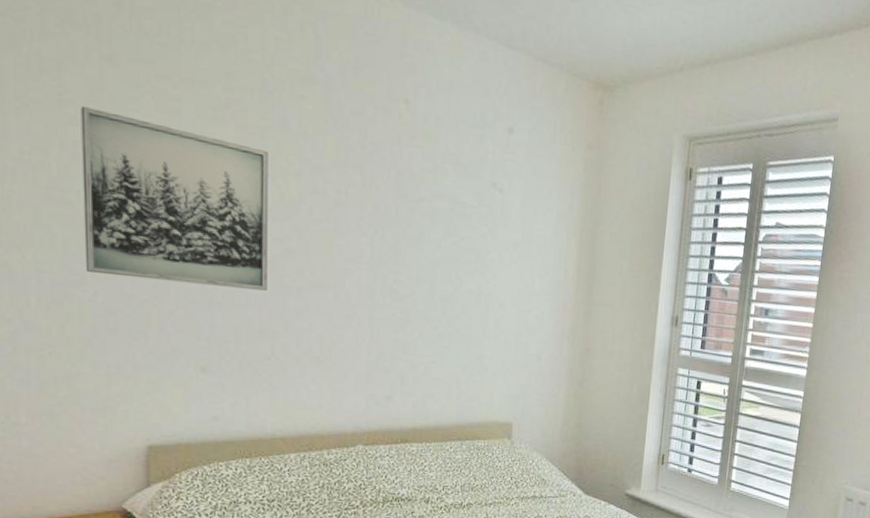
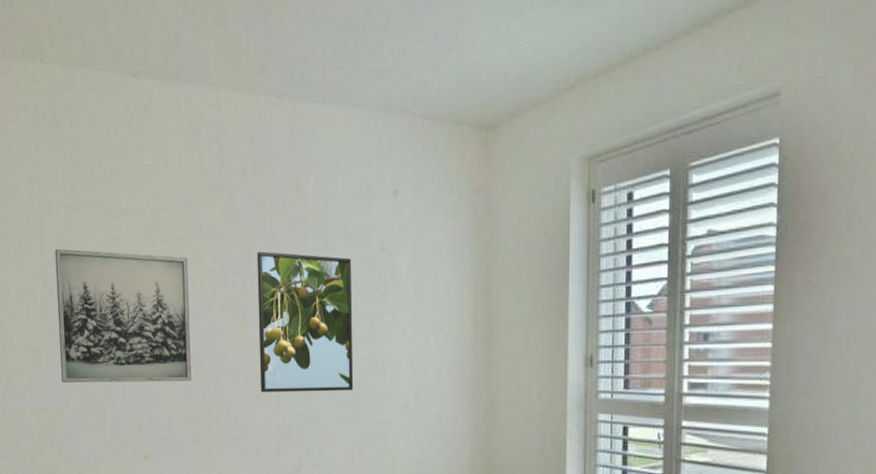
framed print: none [351,161,461,323] -> present [257,251,354,393]

